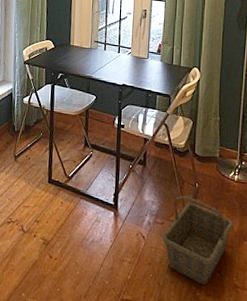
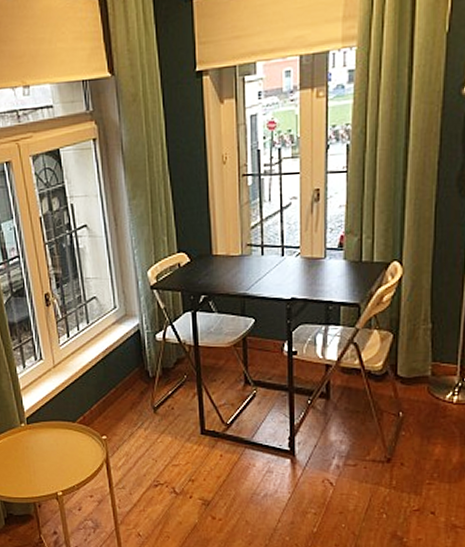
basket: present [162,195,234,285] -> none [355,428,452,530]

